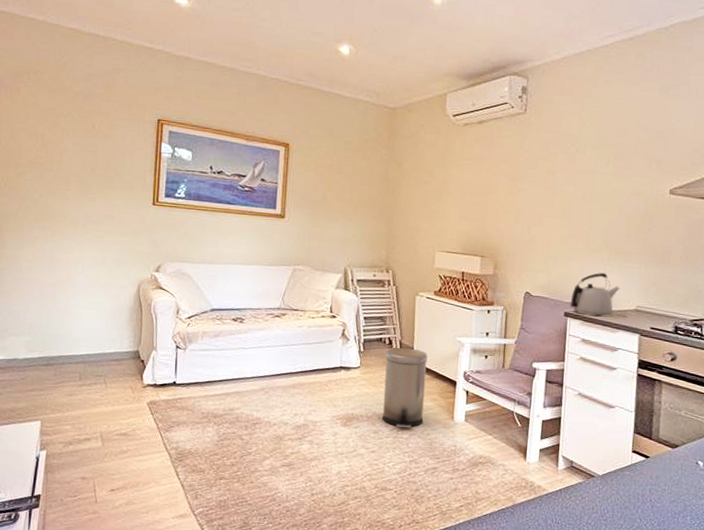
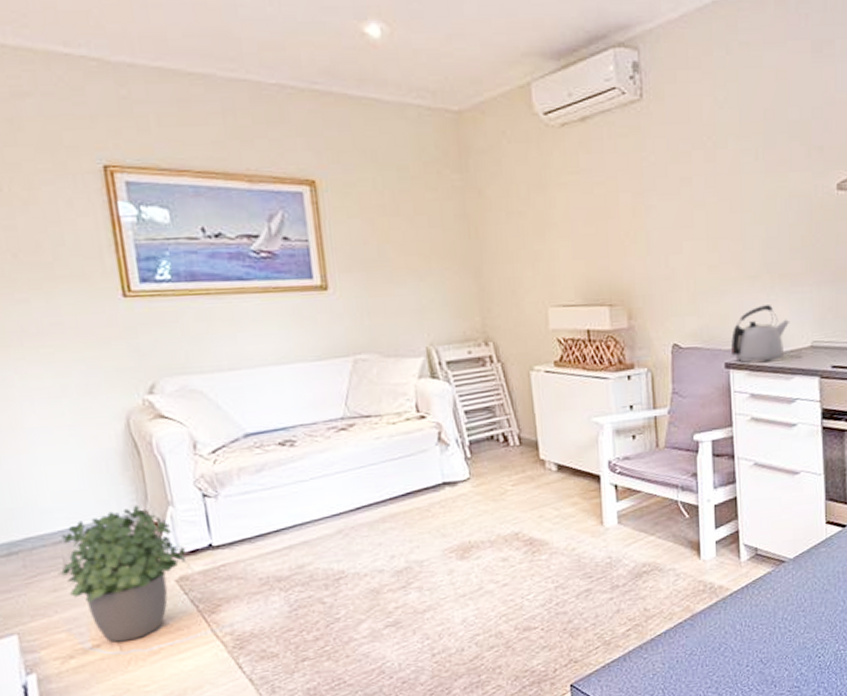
potted plant: none [74,345,158,440] -> present [58,504,186,642]
pedal bin: present [382,347,428,428] -> none [501,442,564,548]

